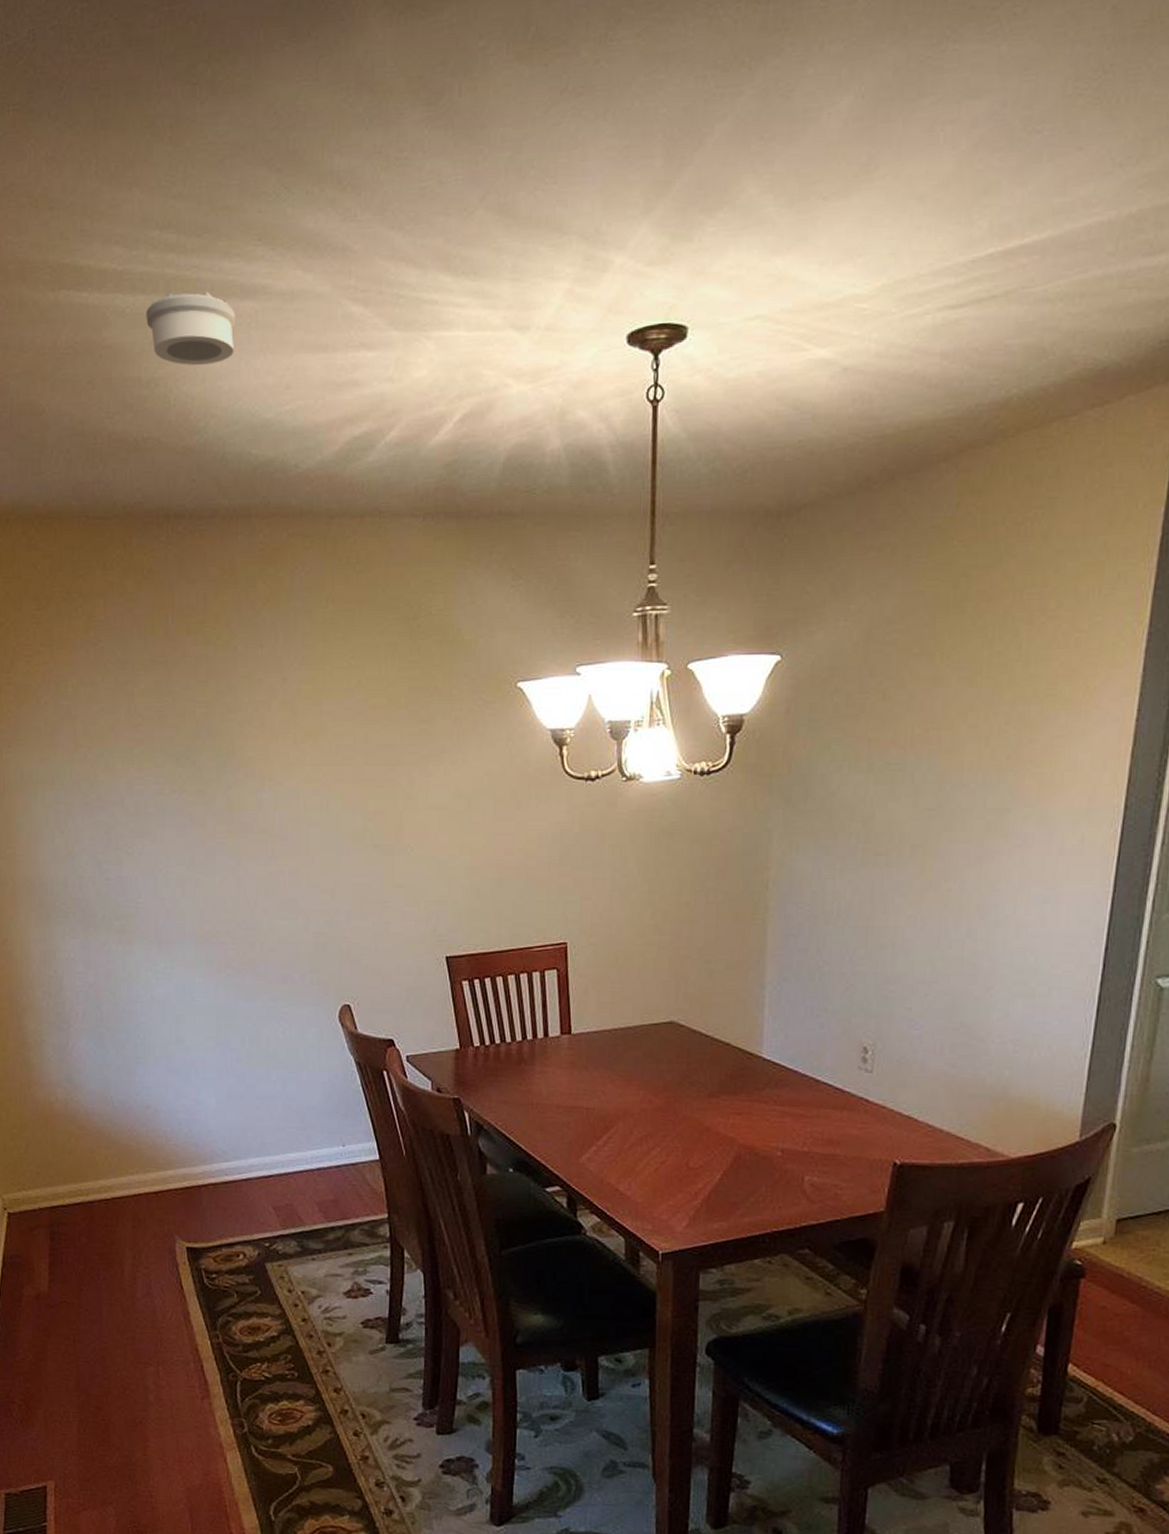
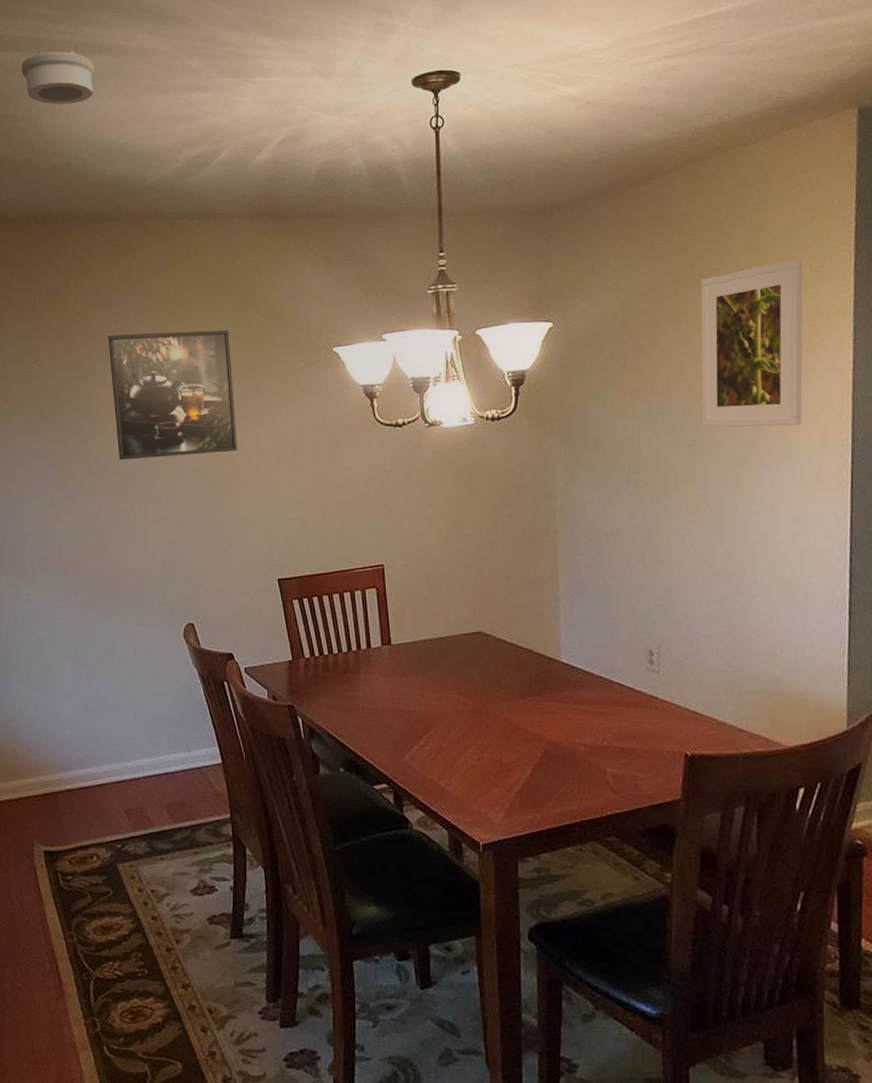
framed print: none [253,658,404,814] -> present [108,330,238,460]
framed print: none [949,578,1091,788] -> present [700,258,803,427]

